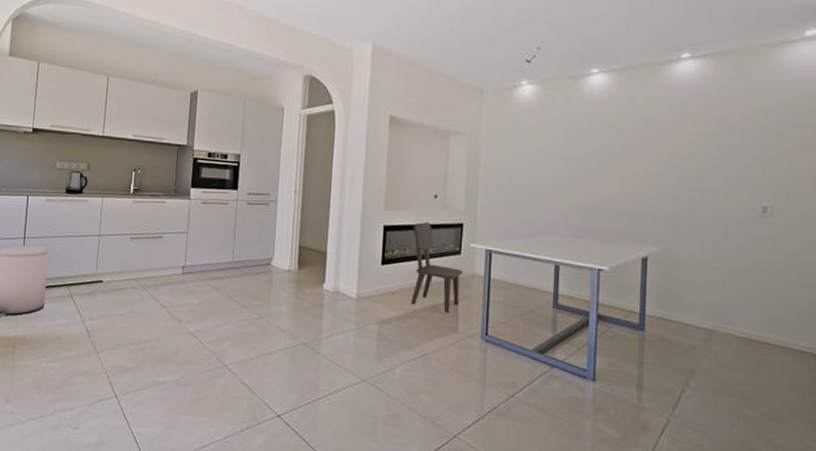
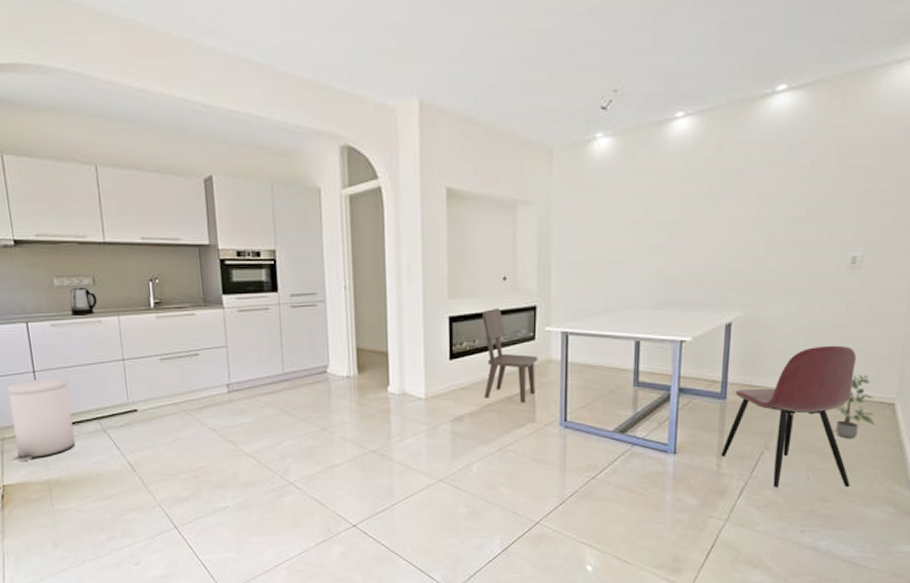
dining chair: none [641,288,779,439] -> present [721,345,857,488]
potted plant: none [757,320,800,387] -> present [835,374,875,439]

